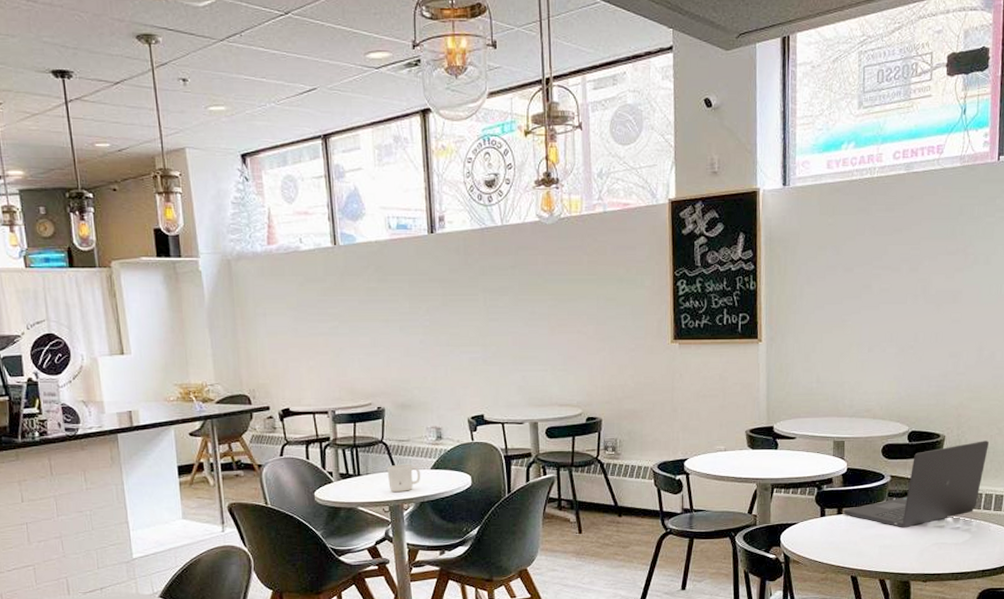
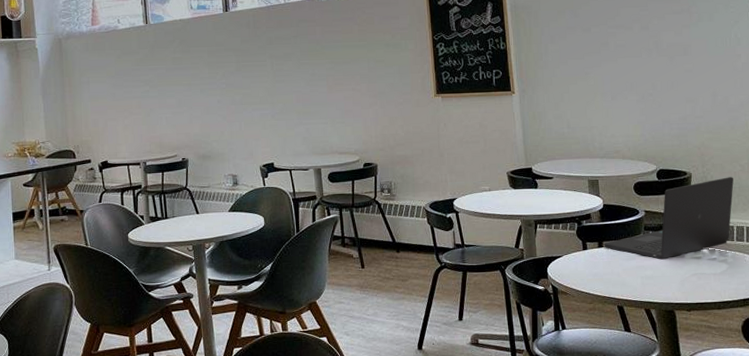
mug: present [387,464,421,492] -> none [190,207,220,232]

